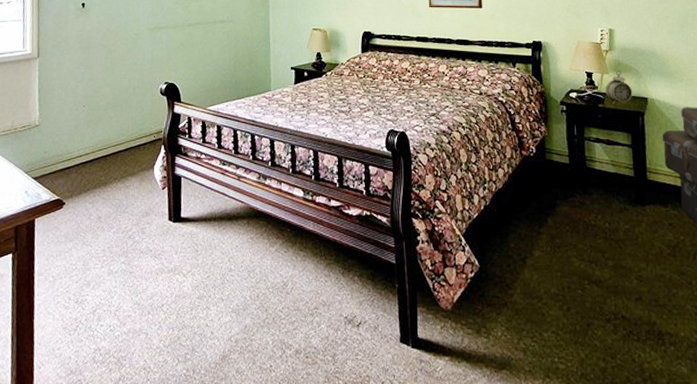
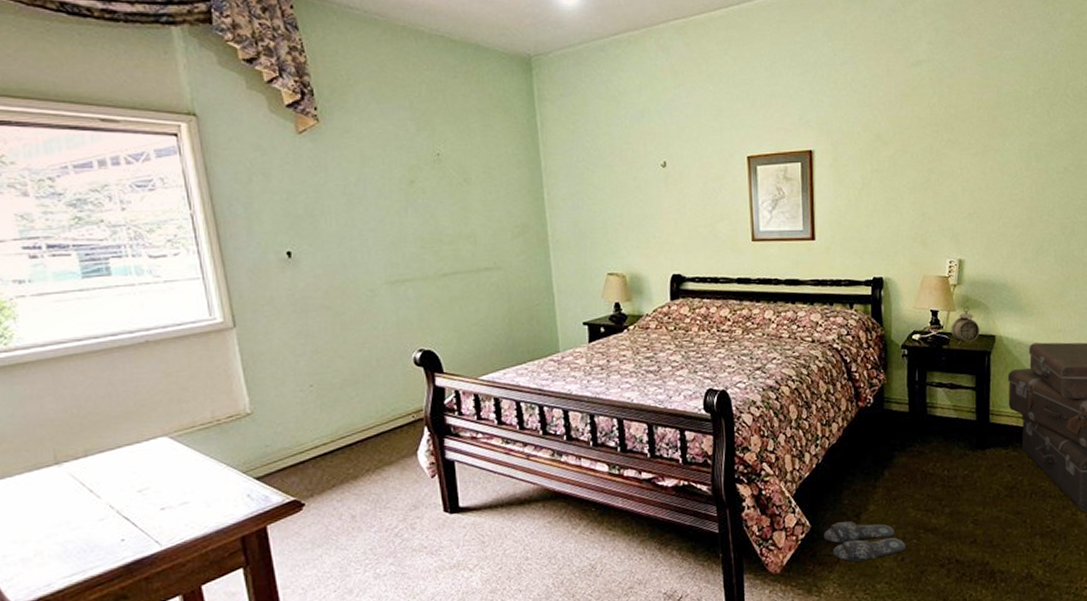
slippers: none [491,265,572,308] -> present [823,521,907,563]

